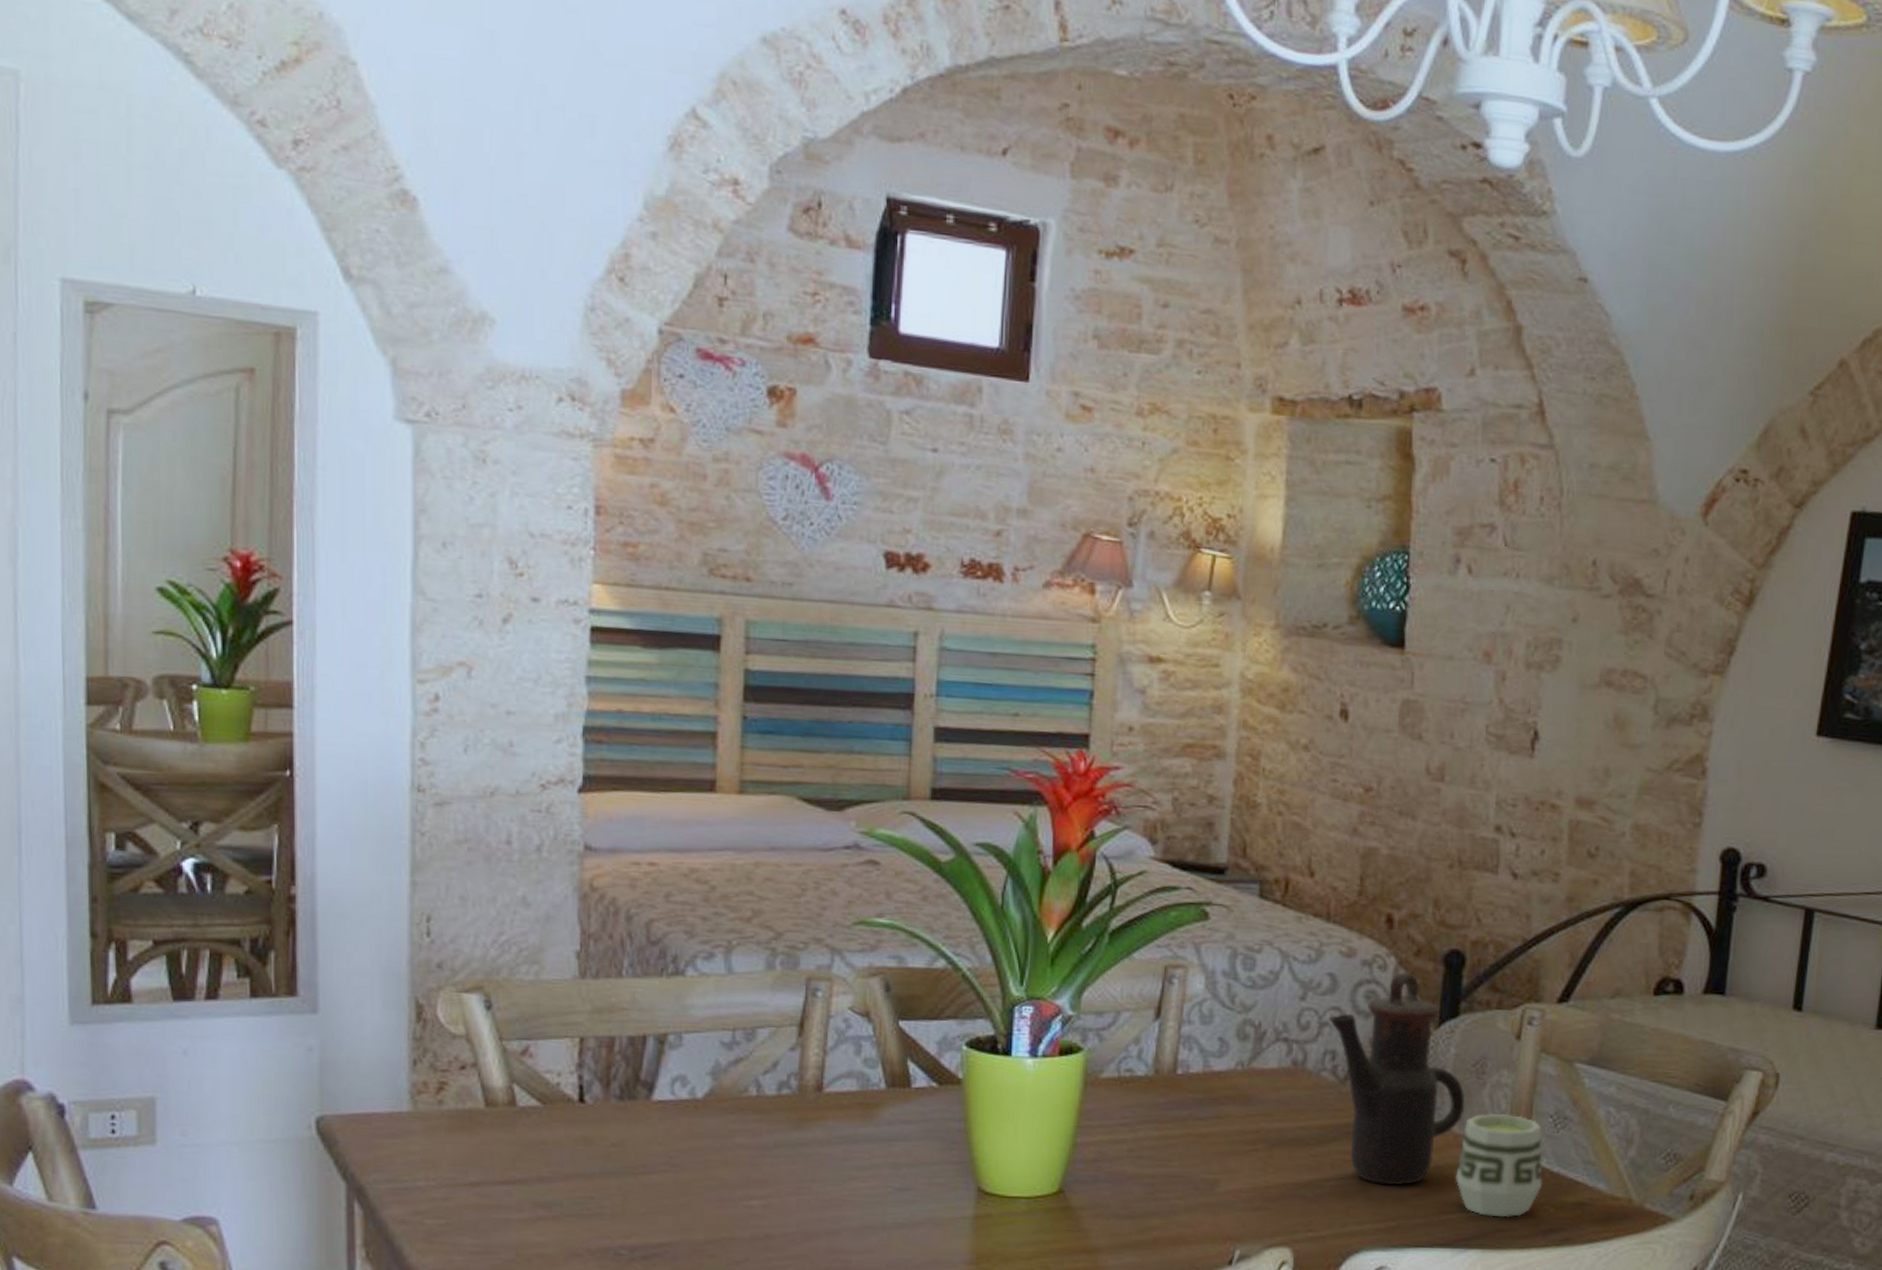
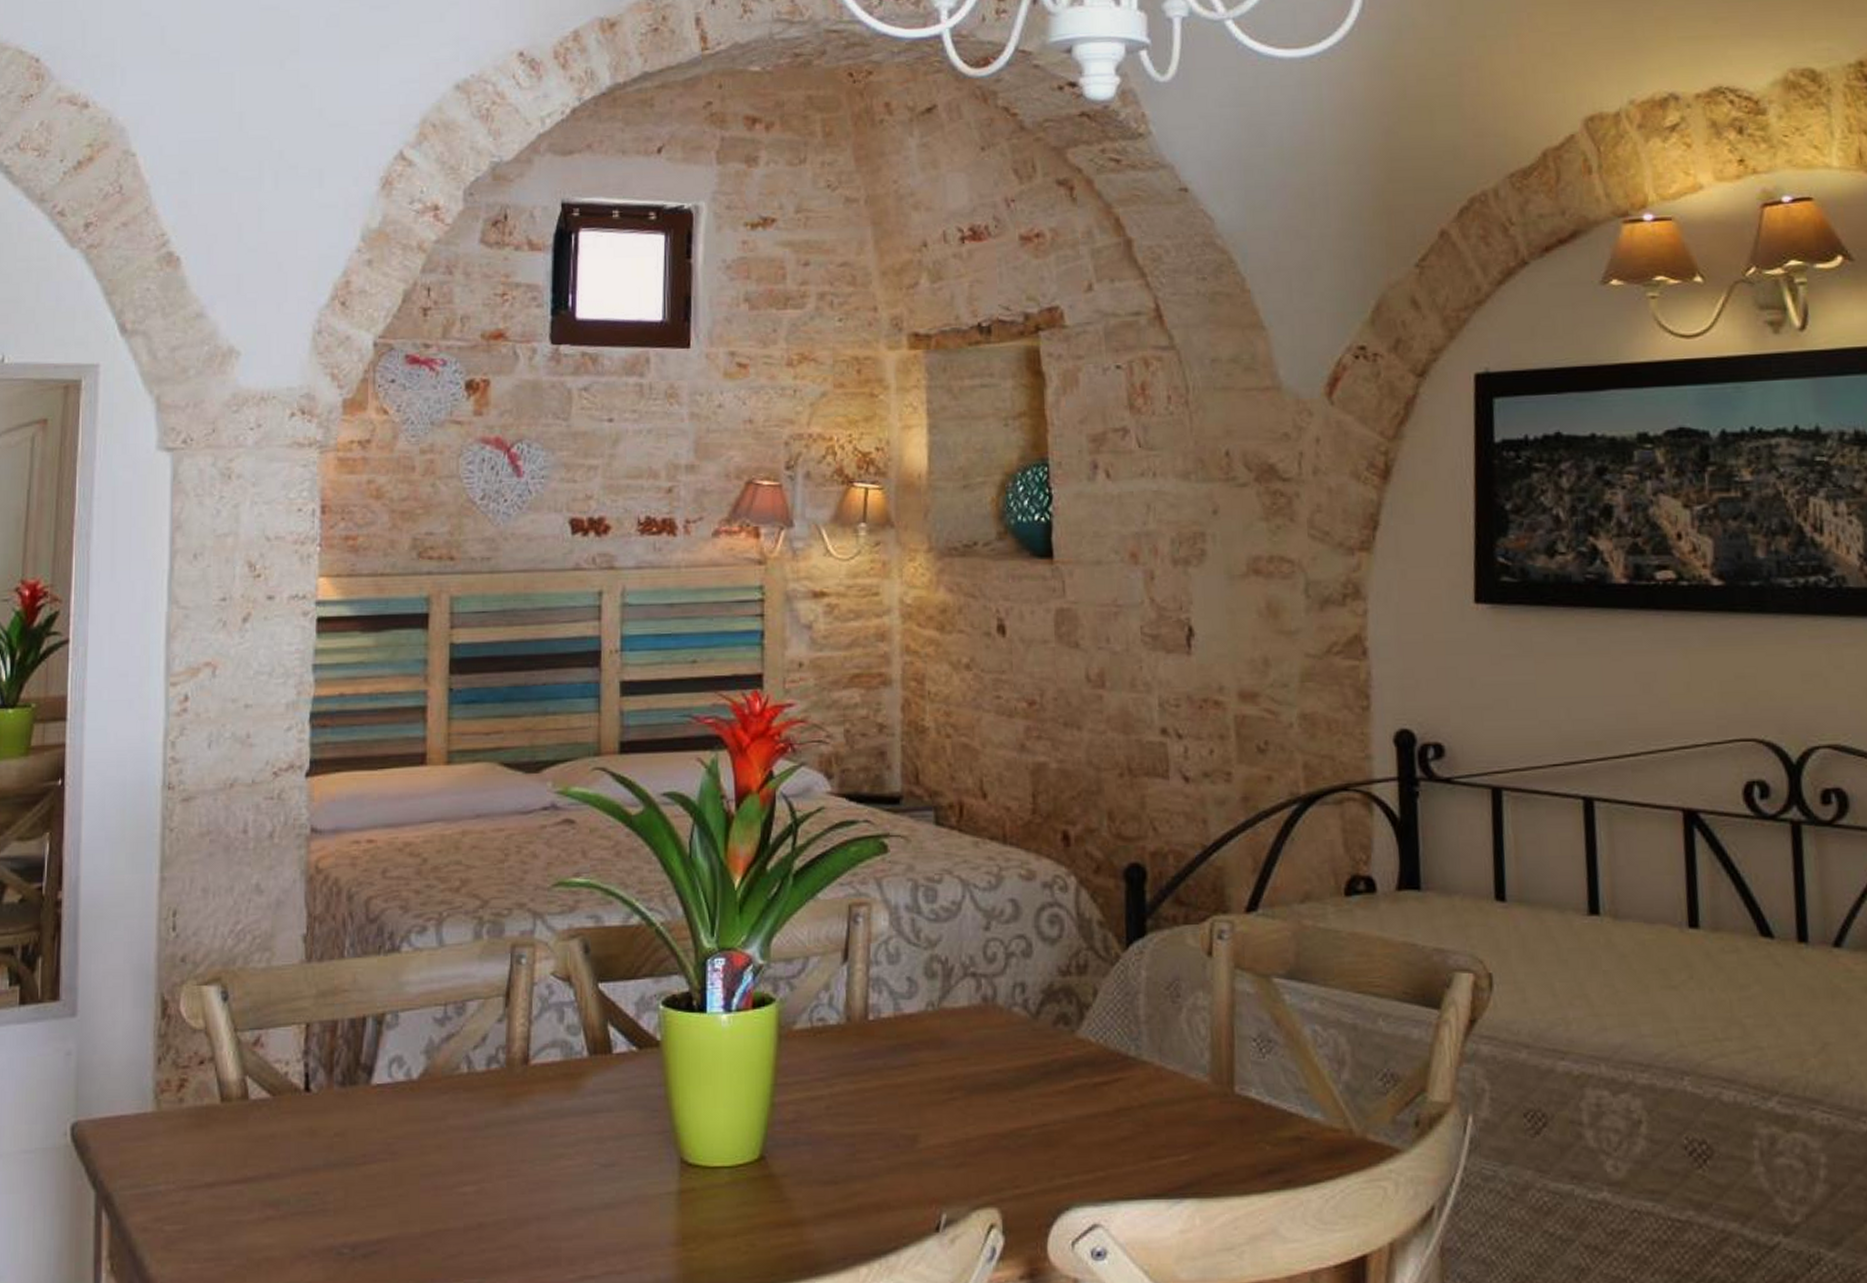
teapot: present [1329,971,1466,1186] -> none [1015,890,1163,1130]
cup: present [1455,1114,1543,1218] -> none [1161,1041,1255,1160]

